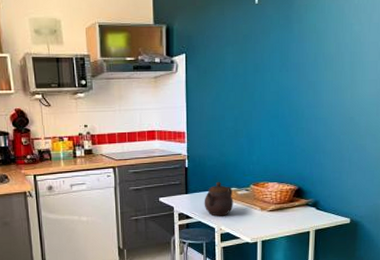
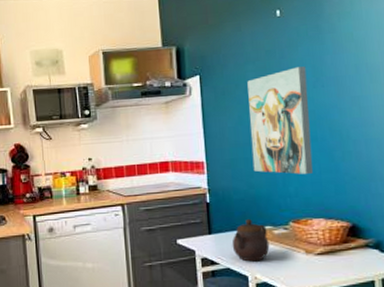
wall art: none [225,52,275,146] -> present [247,66,313,174]

